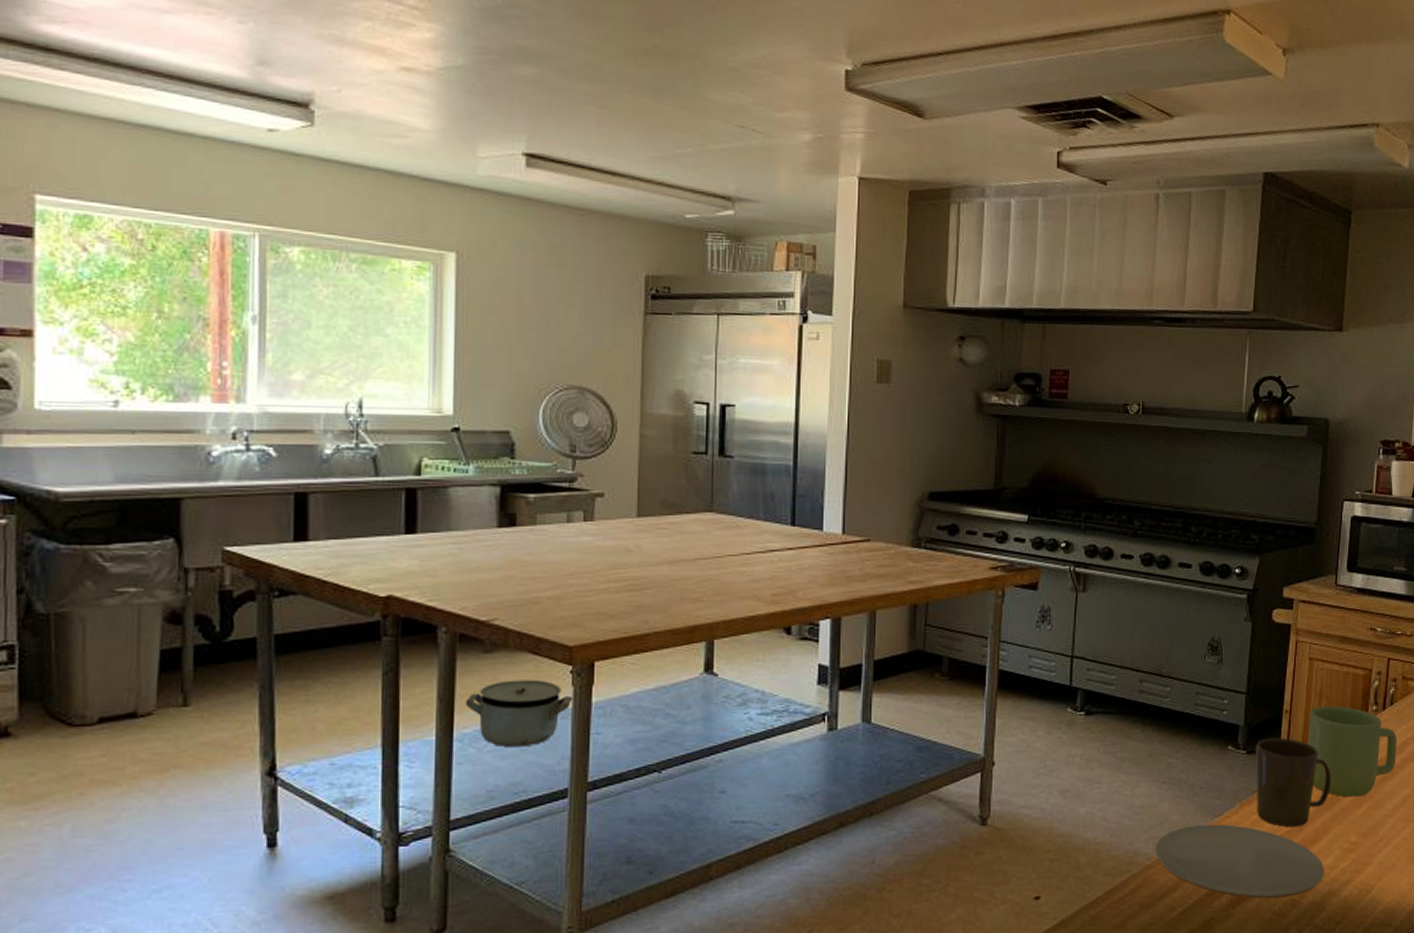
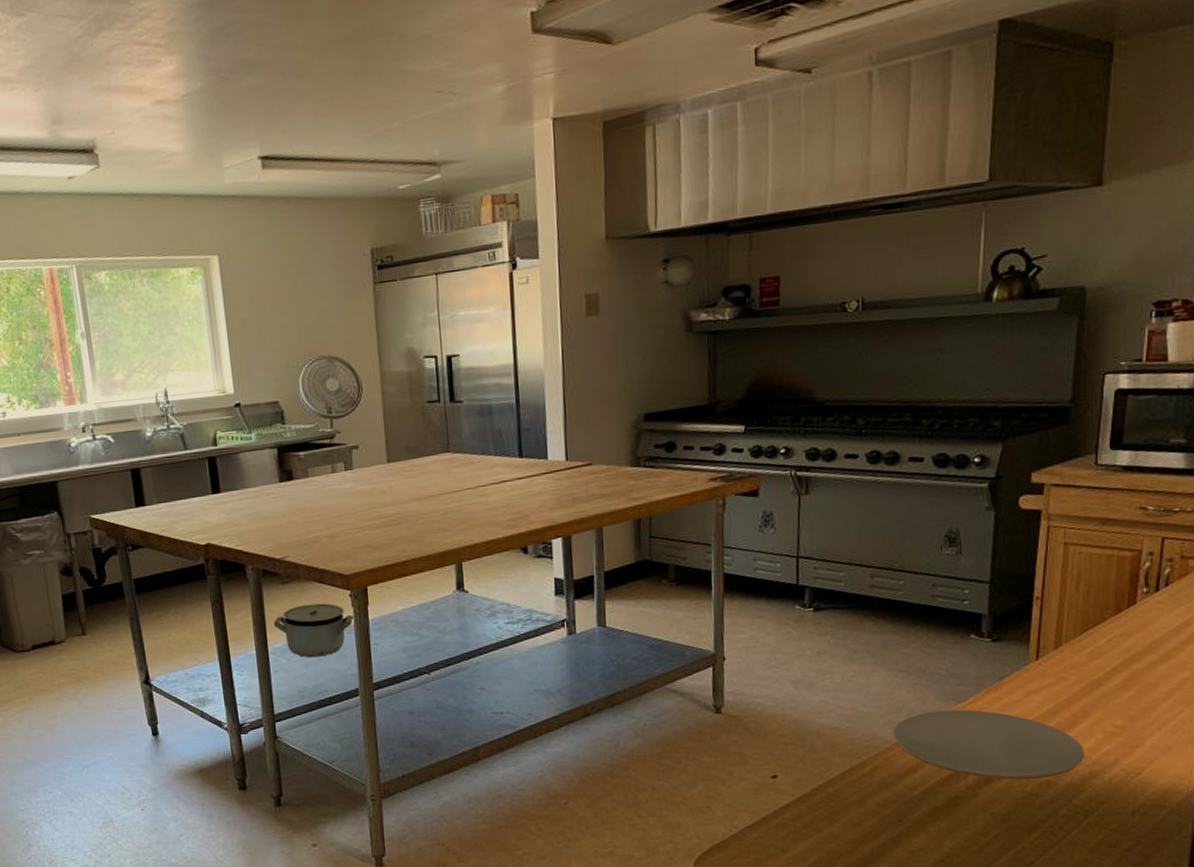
mug: present [1256,737,1332,828] -> none [1002,624,1093,712]
mug: present [1308,705,1397,797] -> none [1063,589,1173,681]

